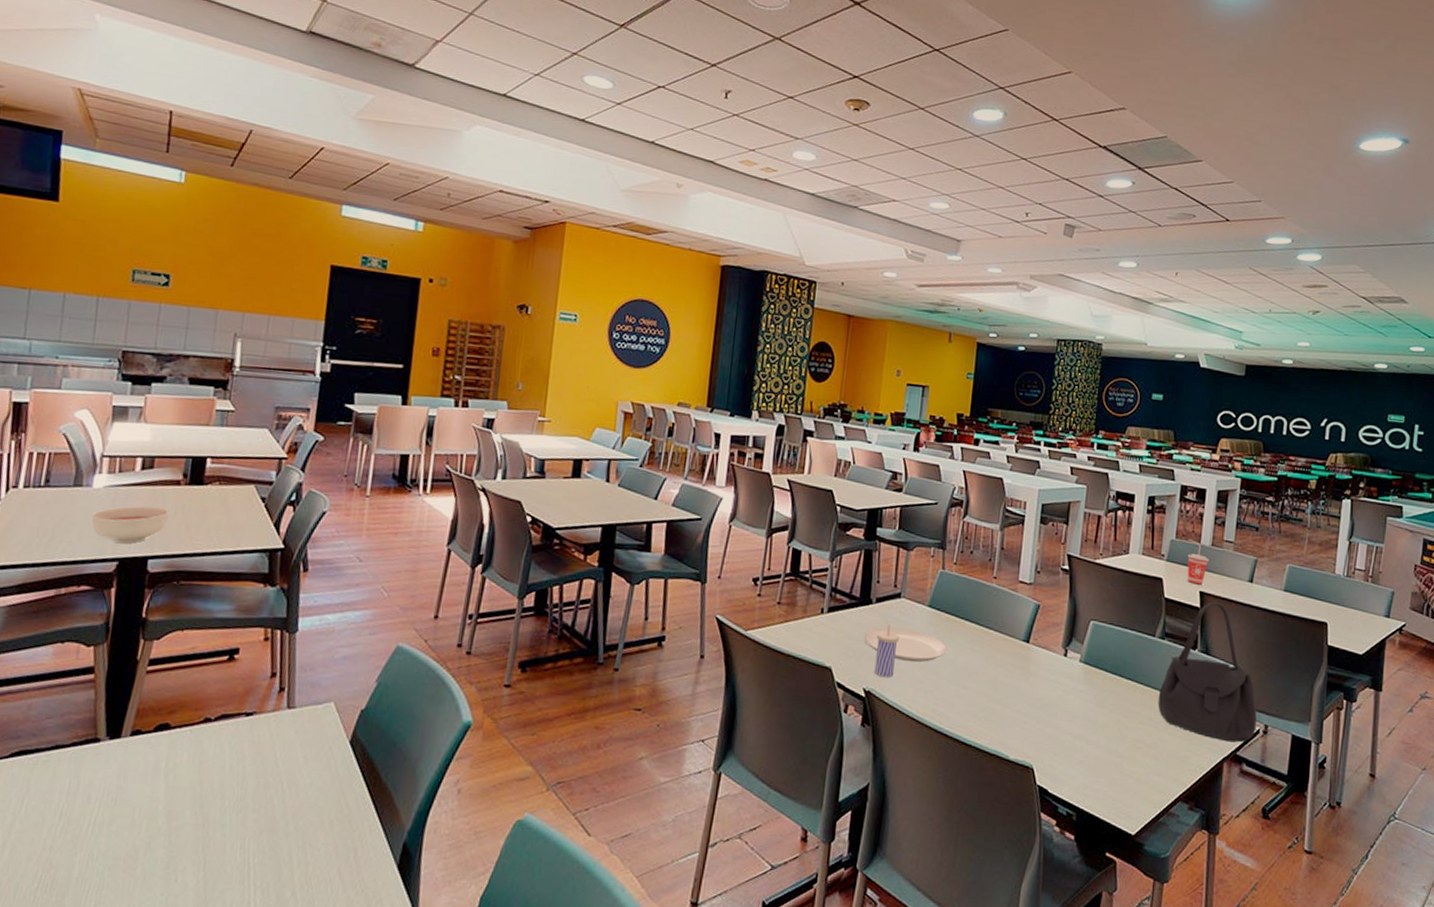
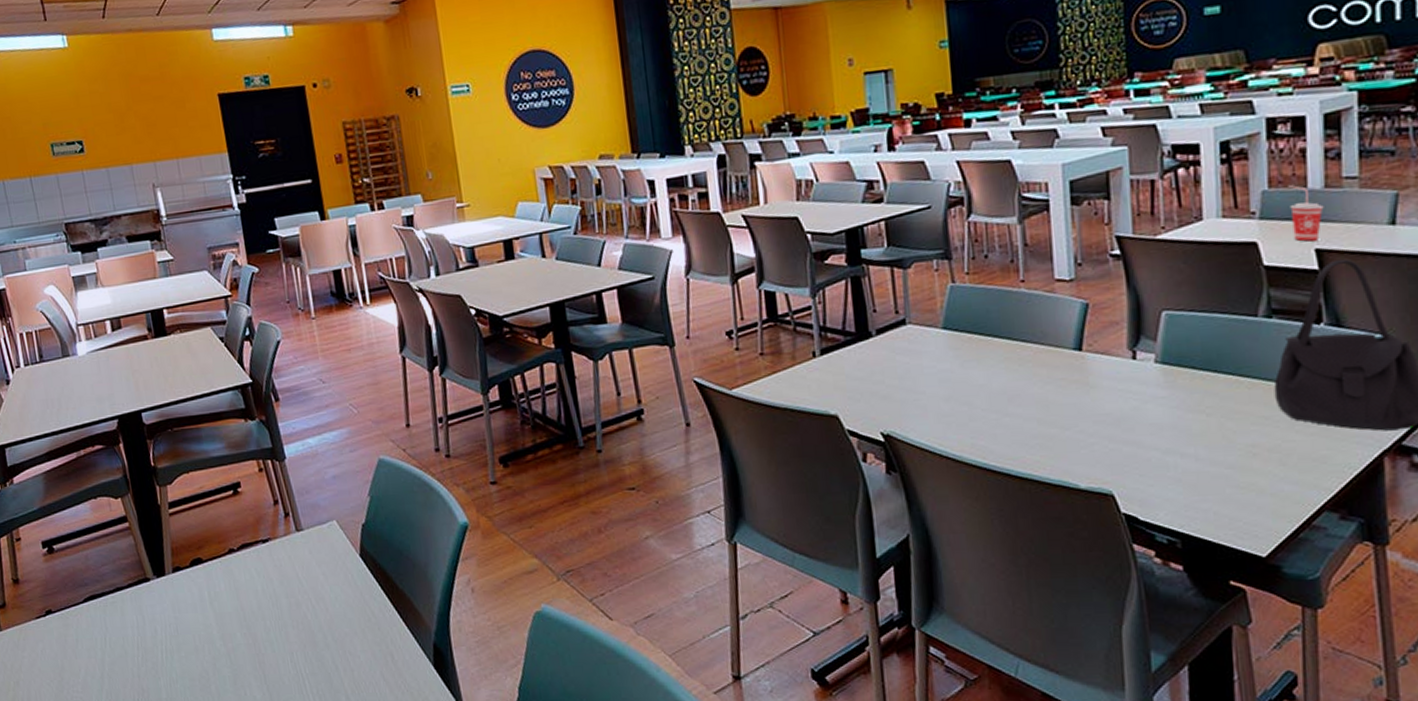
bowl: present [91,506,169,544] -> none [85,363,147,403]
plate: present [863,626,947,662] -> none [868,357,976,395]
beverage cup: present [874,621,900,678] -> none [884,353,915,418]

